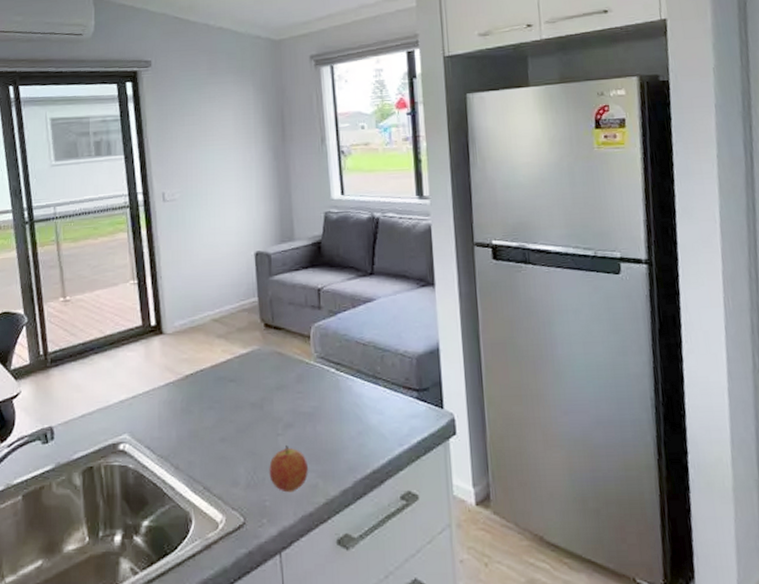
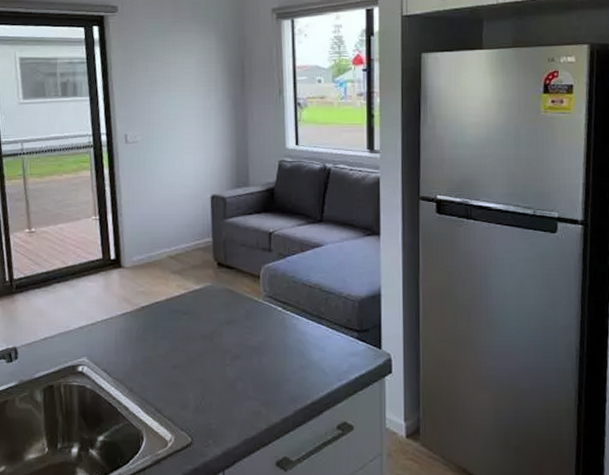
fruit: present [269,446,308,493] -> none [216,375,252,418]

